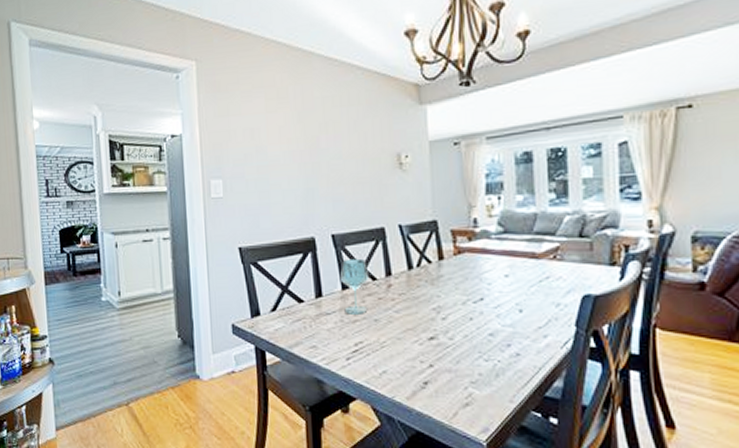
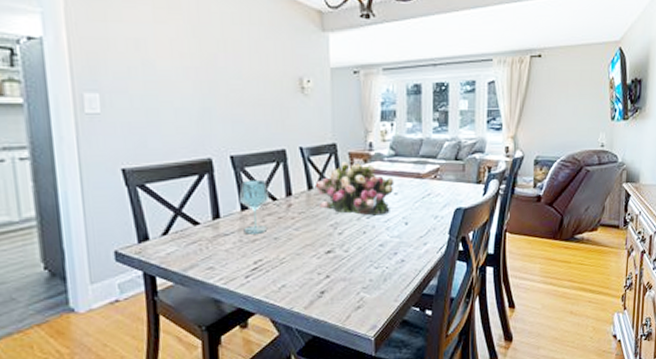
flower arrangement: none [415,239,504,300] -> present [315,161,394,216]

